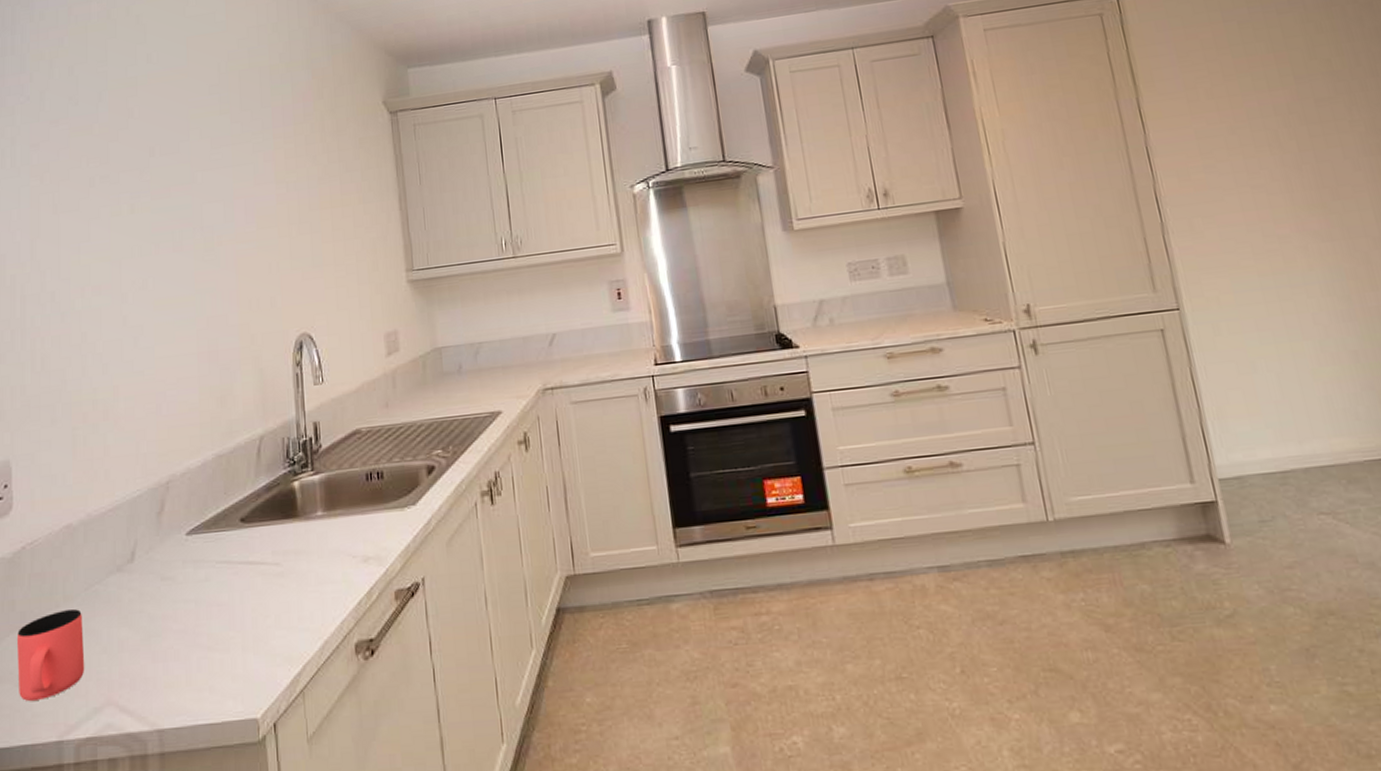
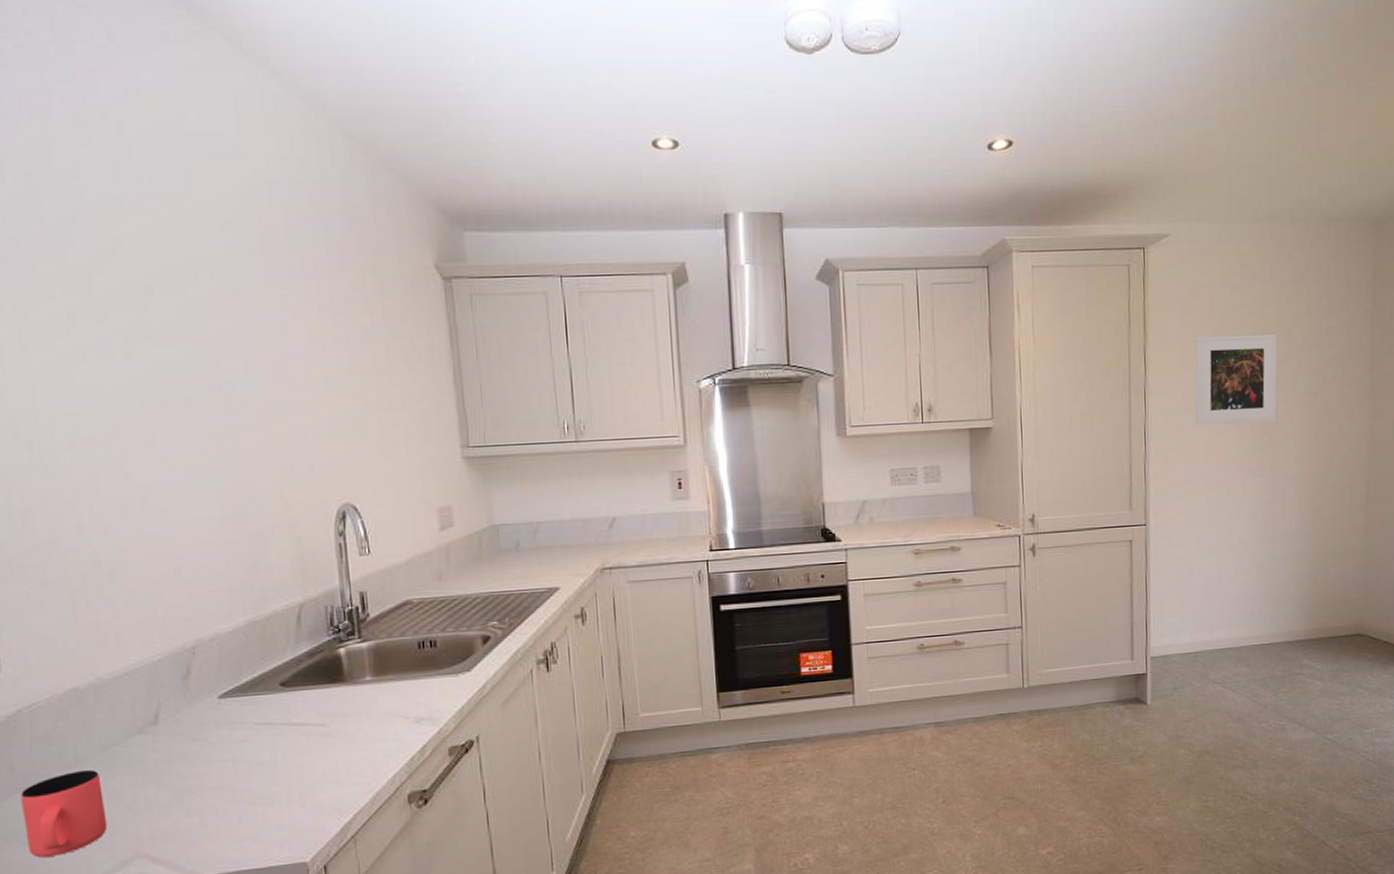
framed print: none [1202,67,1336,185] -> present [1195,333,1278,426]

